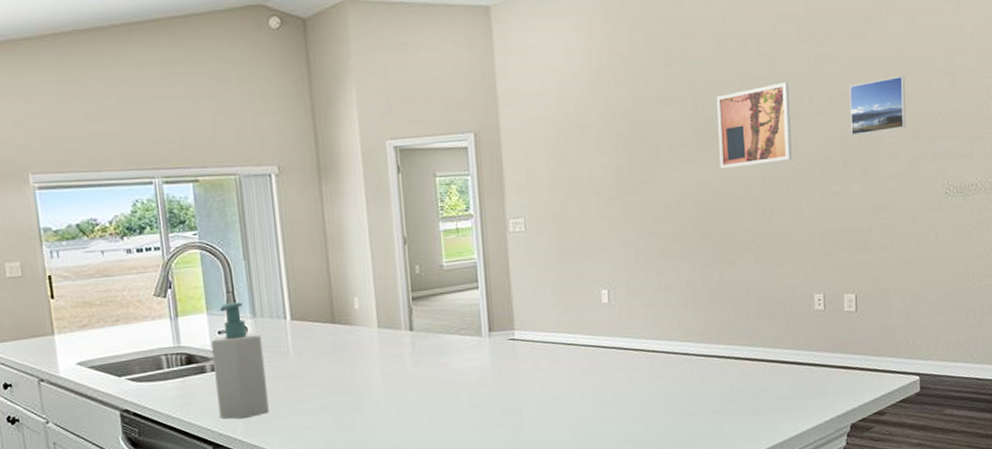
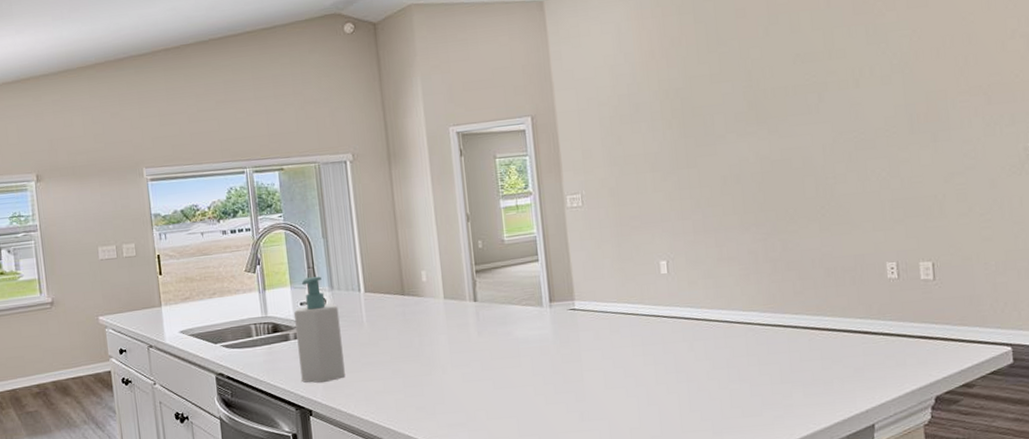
wall art: present [716,82,792,169] -> none [770,53,854,141]
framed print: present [849,75,906,136] -> none [912,40,978,103]

